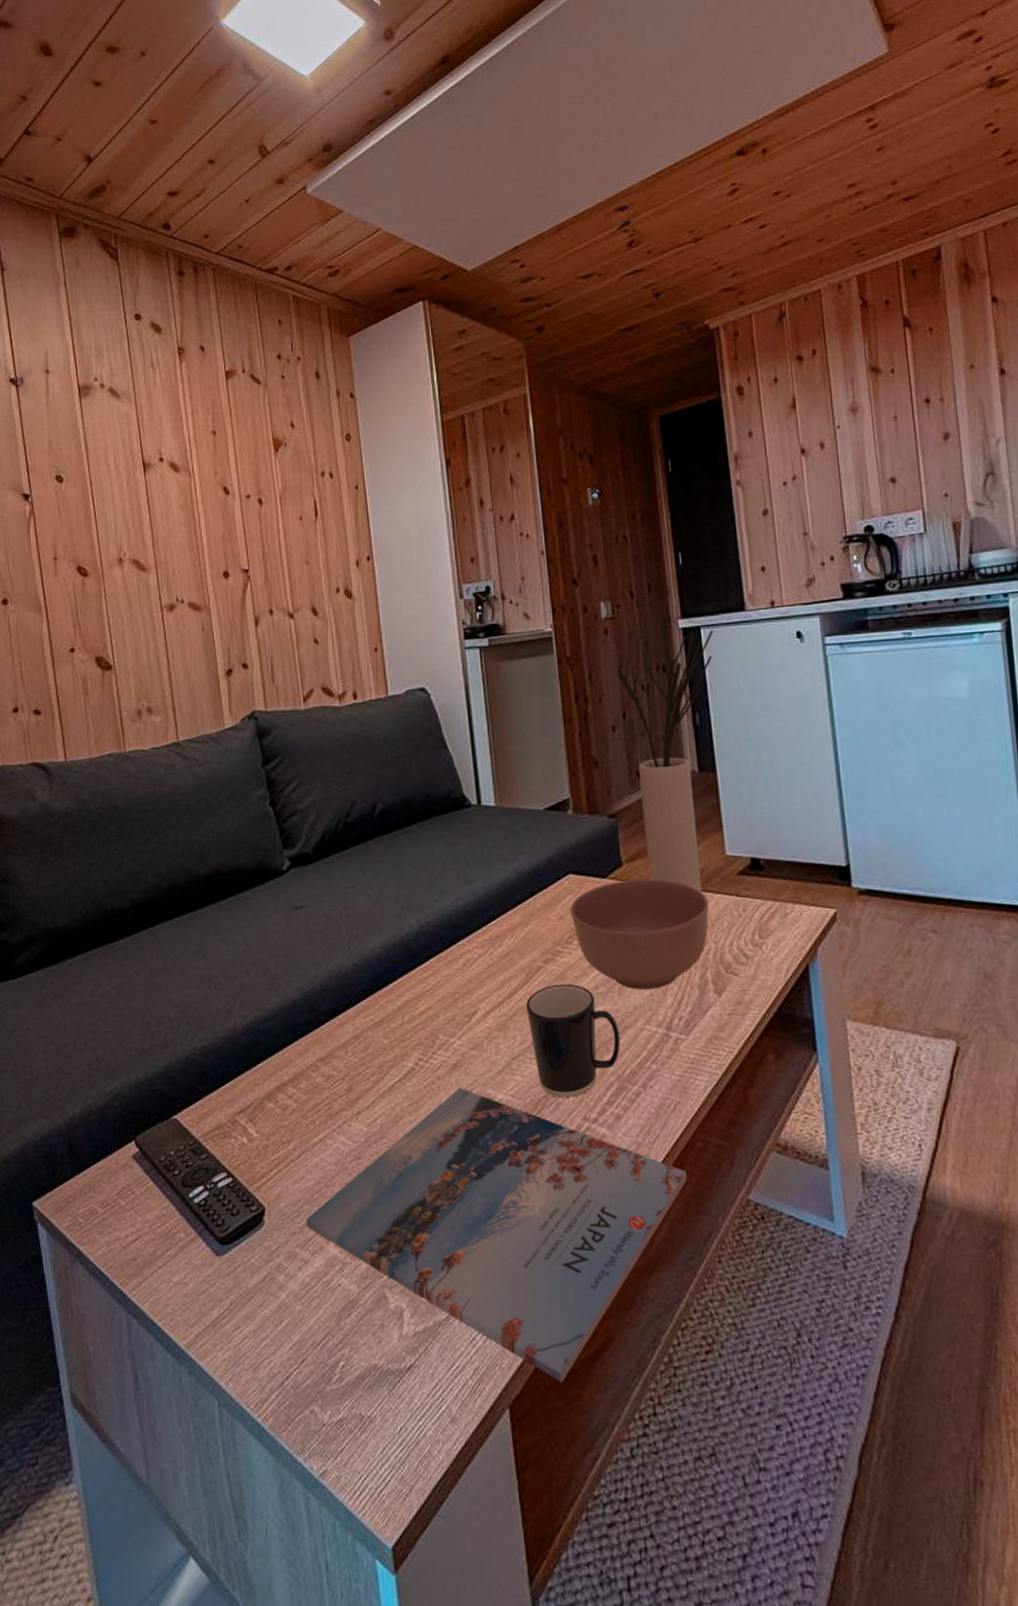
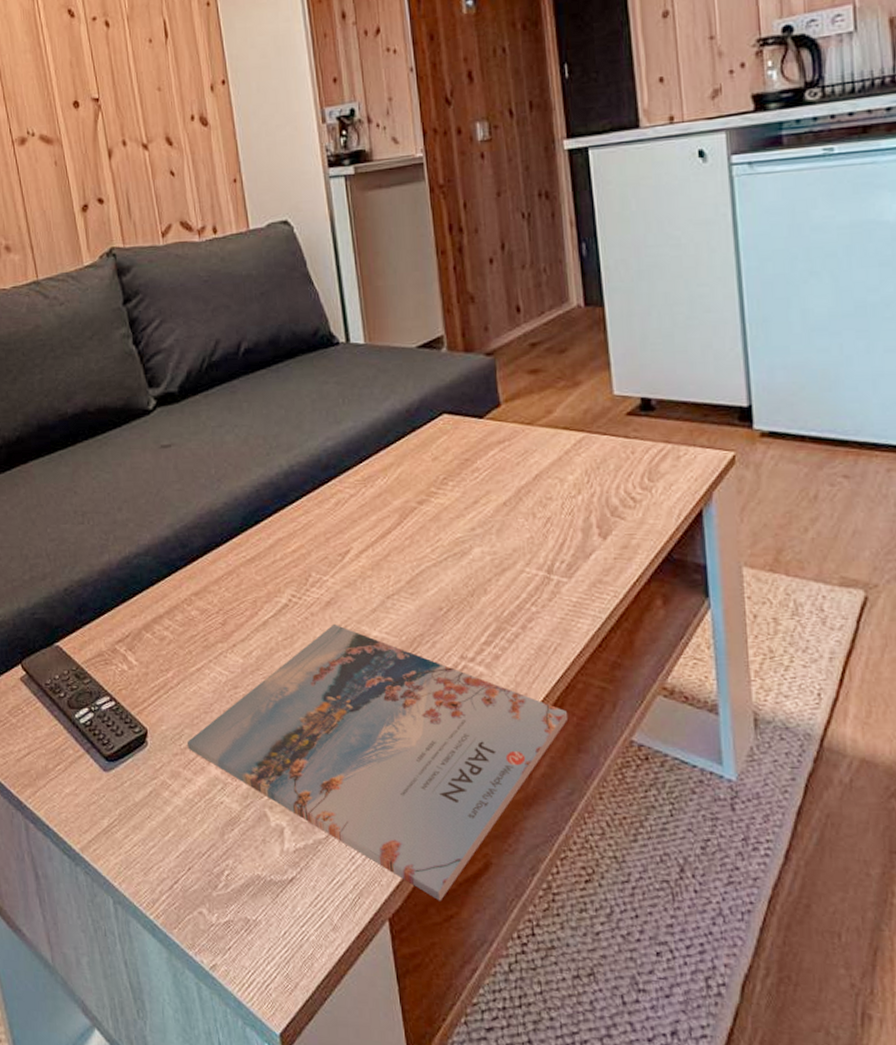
mug: present [526,983,621,1098] -> none [400,525,499,636]
bowl: present [570,878,710,990] -> none [445,419,595,532]
vase: present [618,622,713,893] -> none [496,143,603,435]

